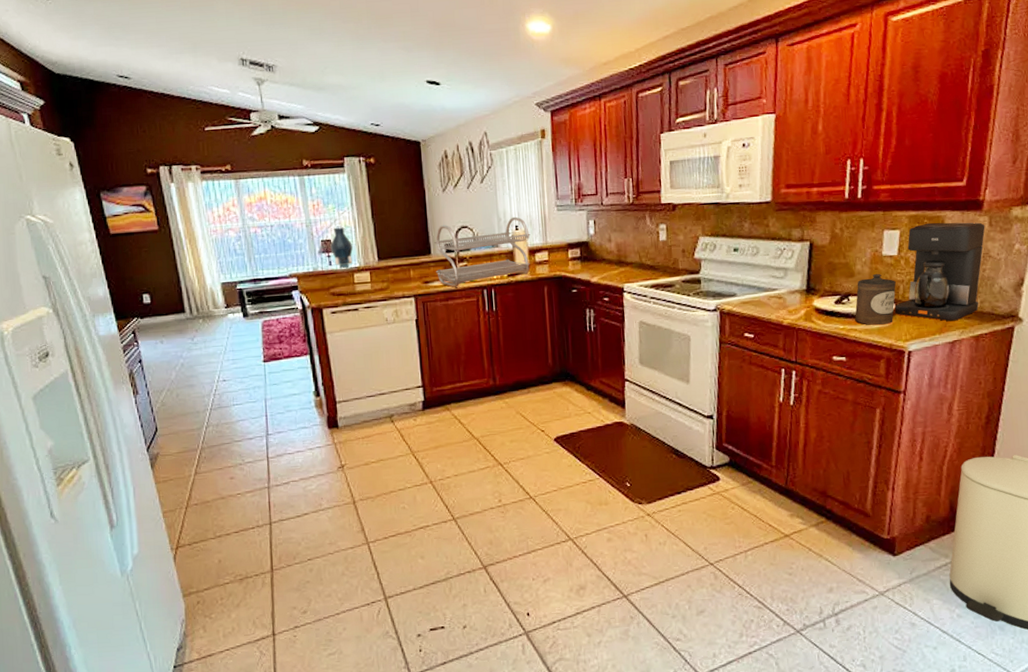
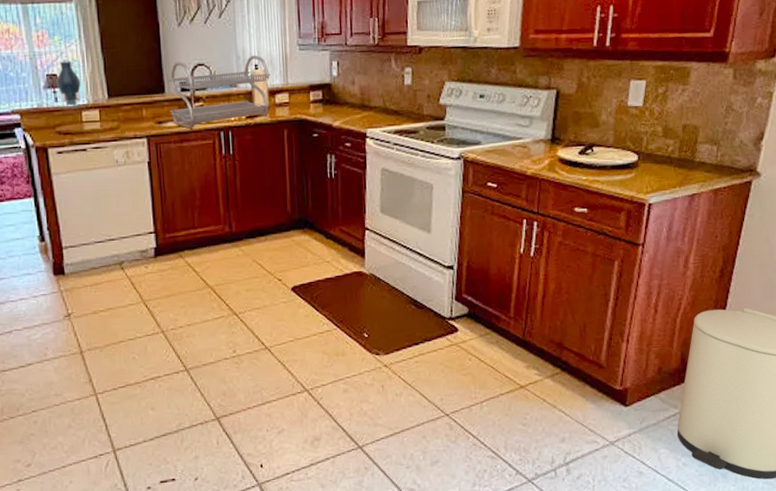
canister: present [855,273,896,326] -> none [598,124,640,177]
coffee maker: present [894,222,985,321] -> none [637,73,730,174]

